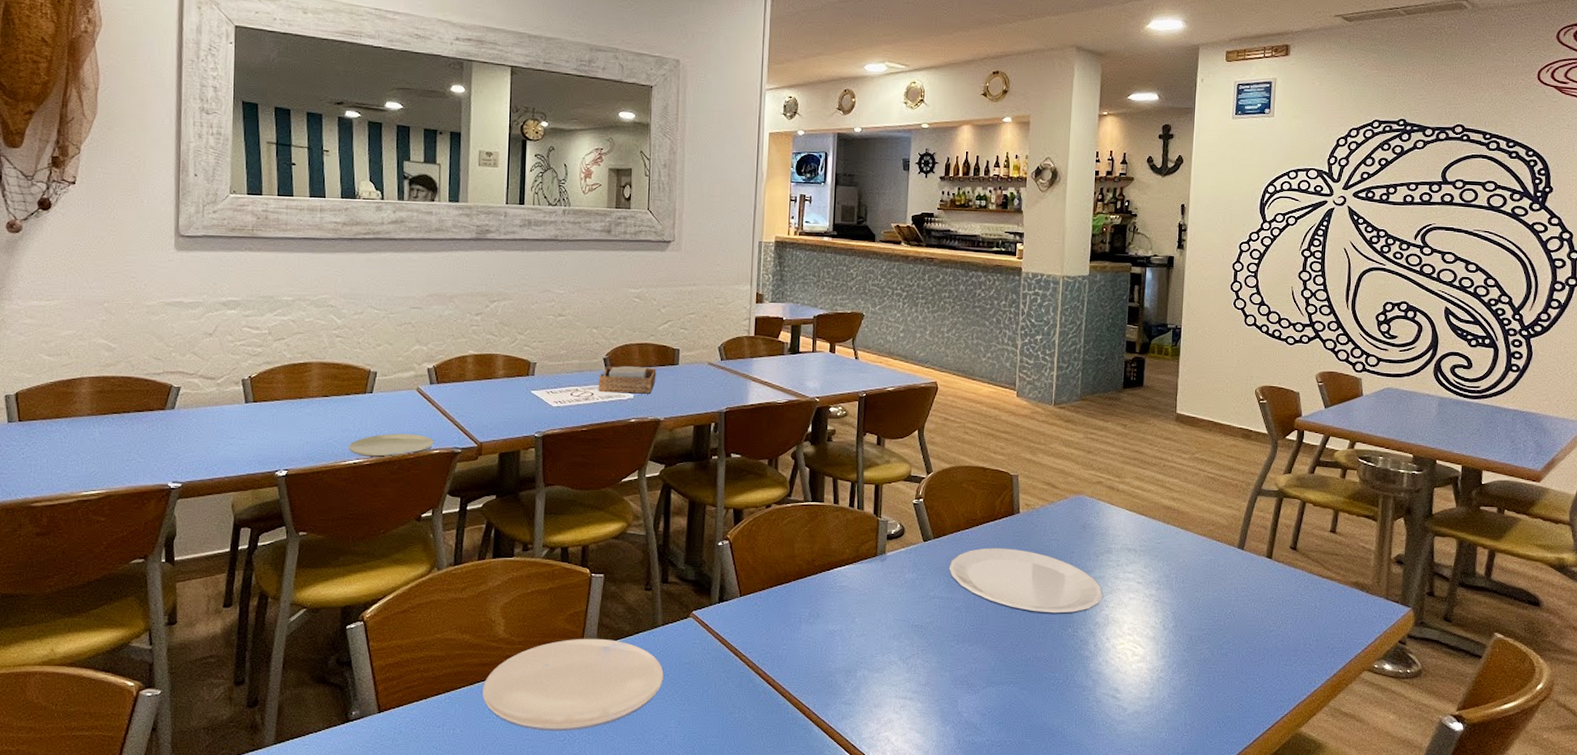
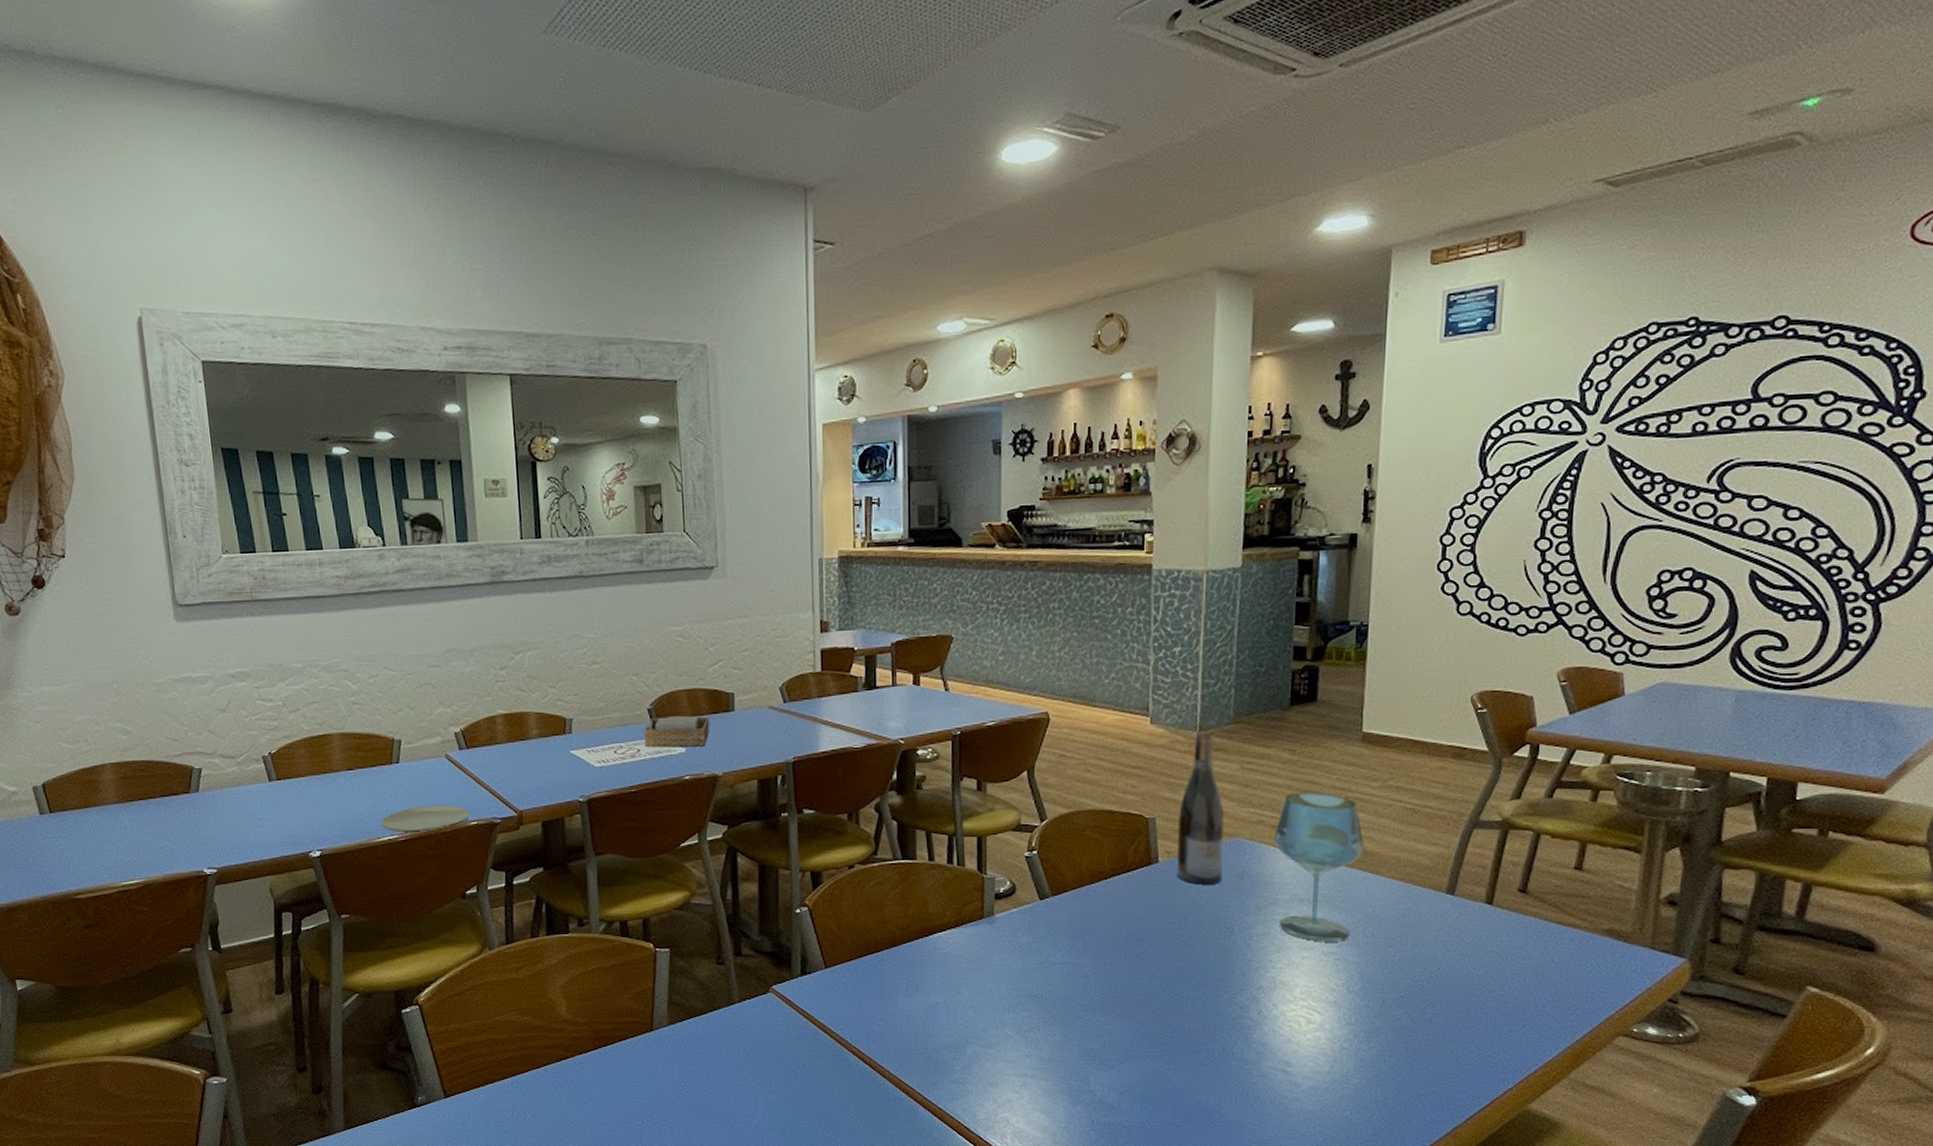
plate: present [483,638,664,732] -> none [550,1017,745,1115]
plate: present [948,548,1103,615] -> none [1072,904,1267,979]
wine bottle: none [1034,406,1072,534] -> present [1177,732,1224,885]
wine glass: none [1109,460,1177,586] -> present [1274,792,1364,942]

